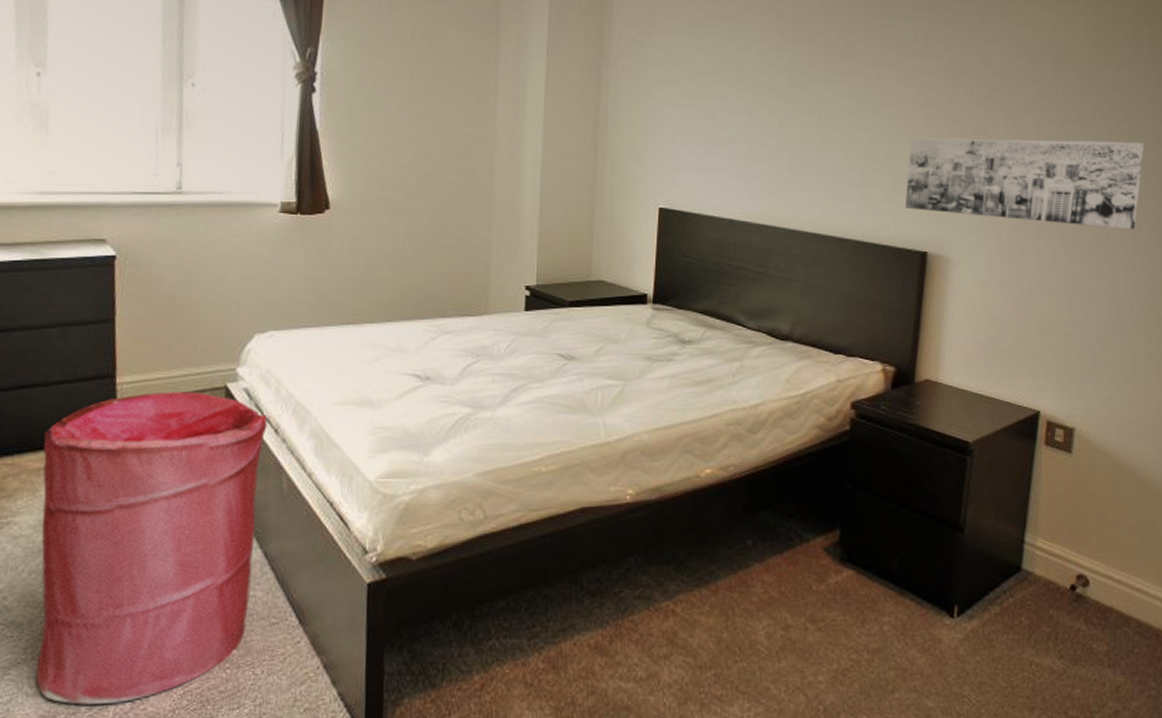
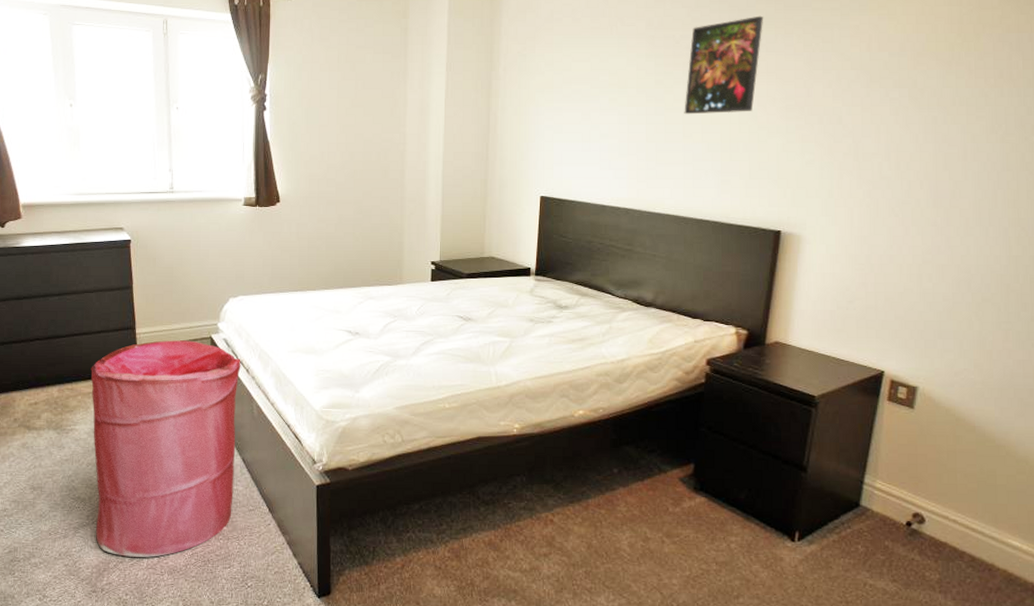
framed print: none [820,13,903,119] -> present [684,15,764,115]
wall art: present [905,138,1145,230] -> none [761,125,1005,208]

